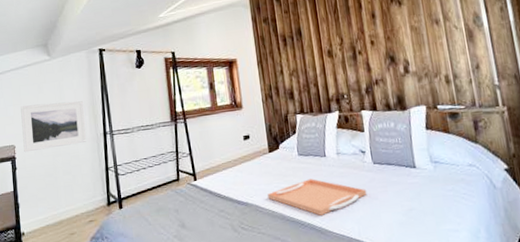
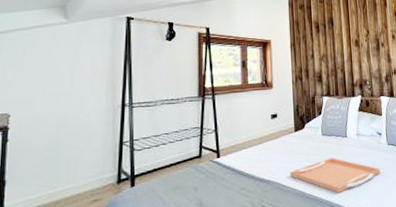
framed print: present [21,101,87,153] -> none [20,69,102,123]

